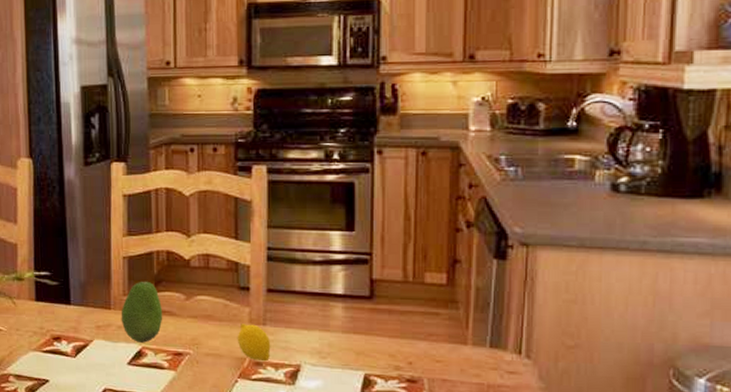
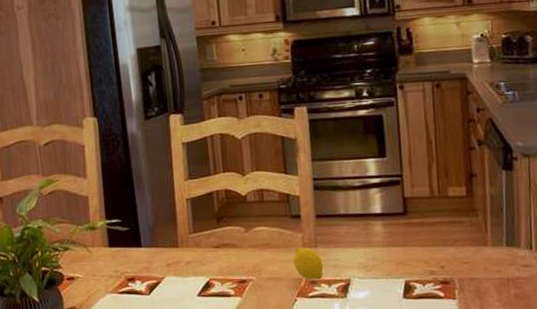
fruit: present [121,281,163,343] -> none [188,218,227,275]

